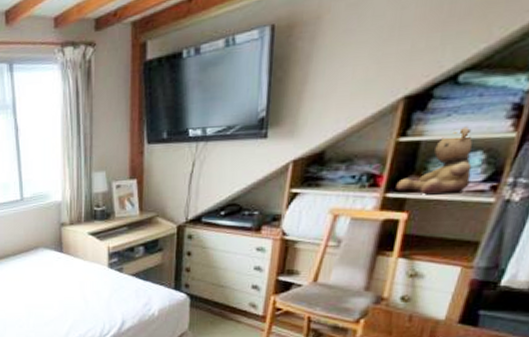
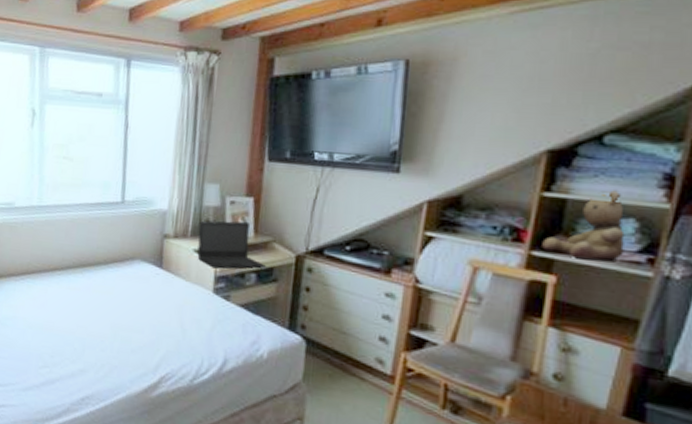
laptop: none [90,202,153,247] -> present [197,220,267,269]

